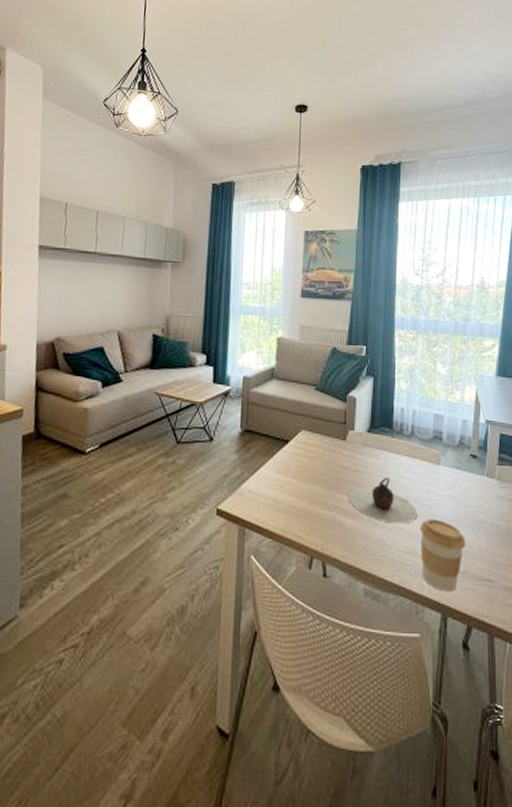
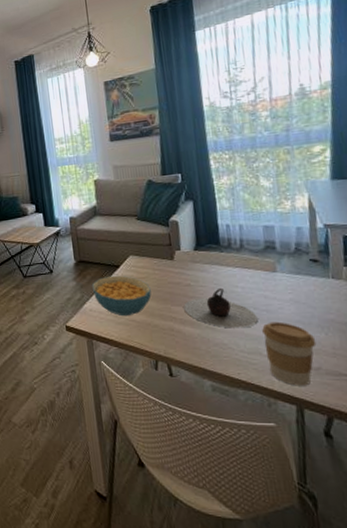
cereal bowl: none [255,451,318,502] -> present [92,275,151,317]

